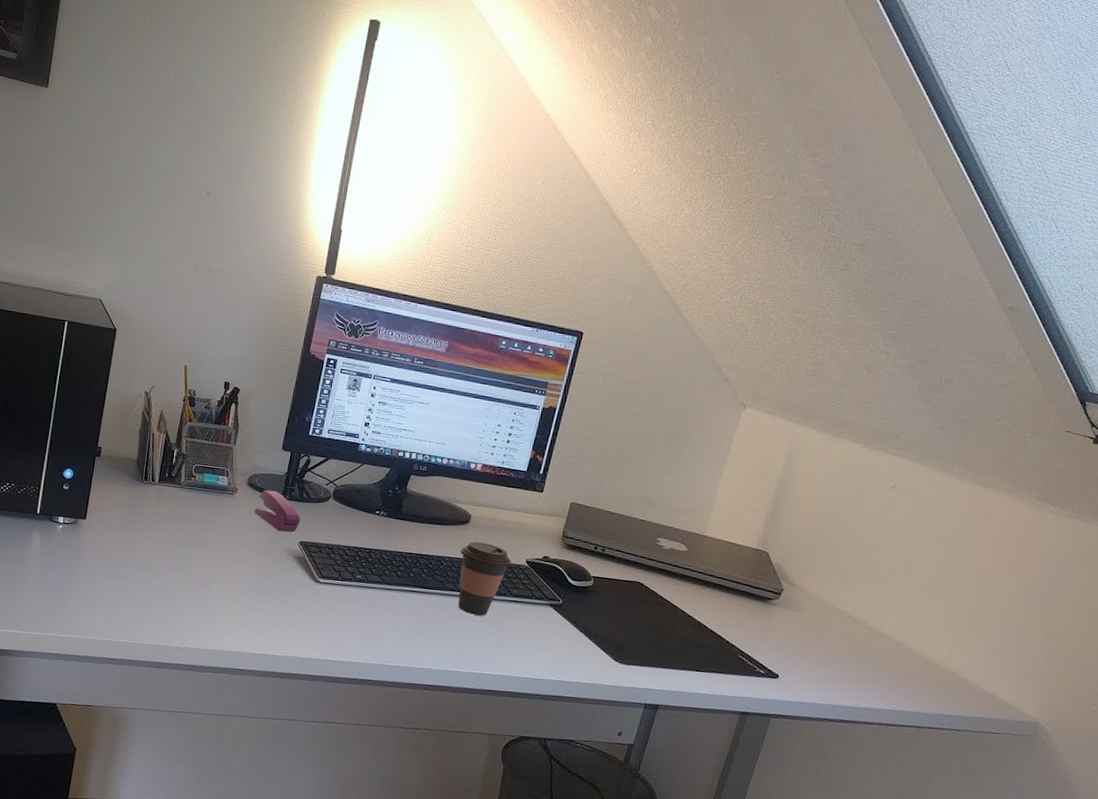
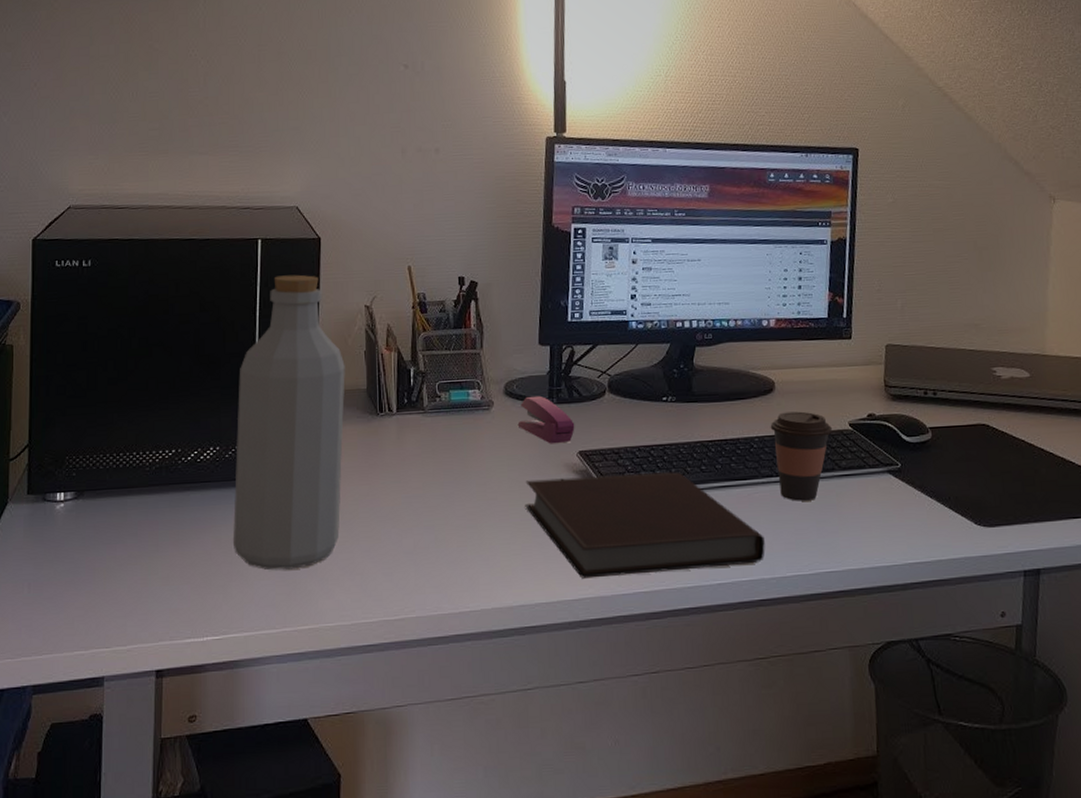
bottle: none [15,354,122,590] -> present [232,274,345,570]
notebook: none [249,556,438,656] -> present [525,472,765,579]

